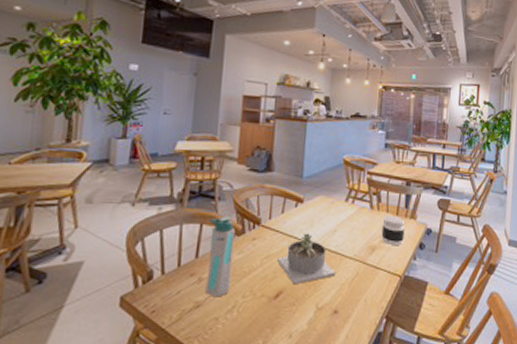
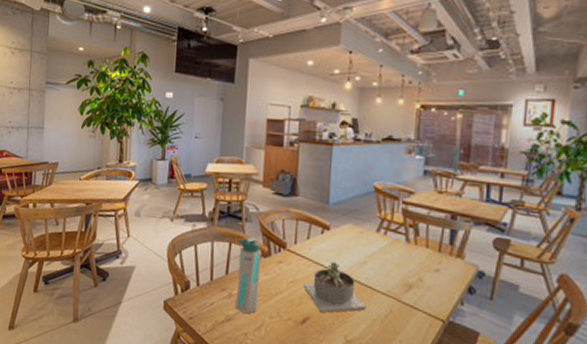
jar: present [381,216,405,246] -> none [419,251,450,287]

